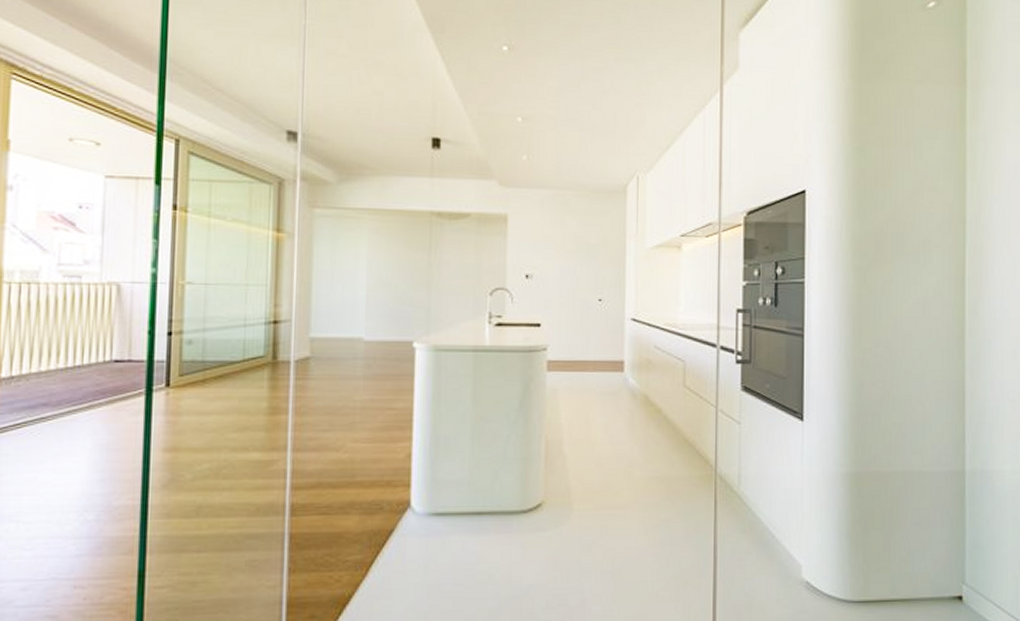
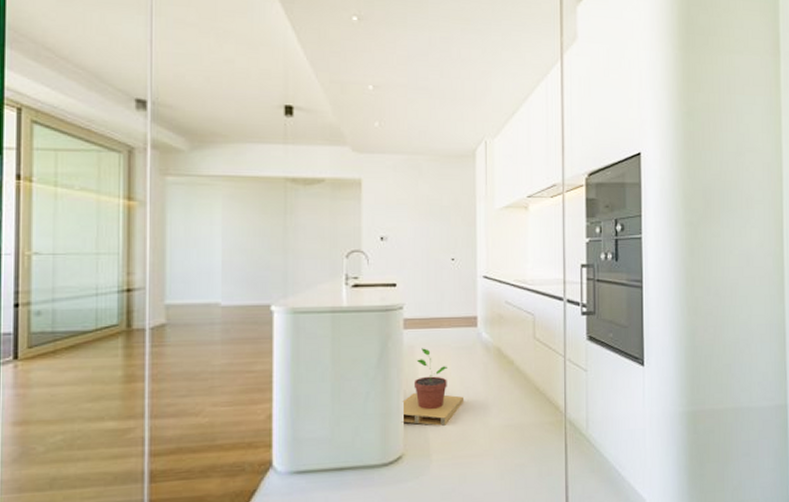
cardboard box: none [542,439,609,474] -> present [401,393,465,426]
potted plant: none [555,392,591,457] -> present [413,348,447,410]

